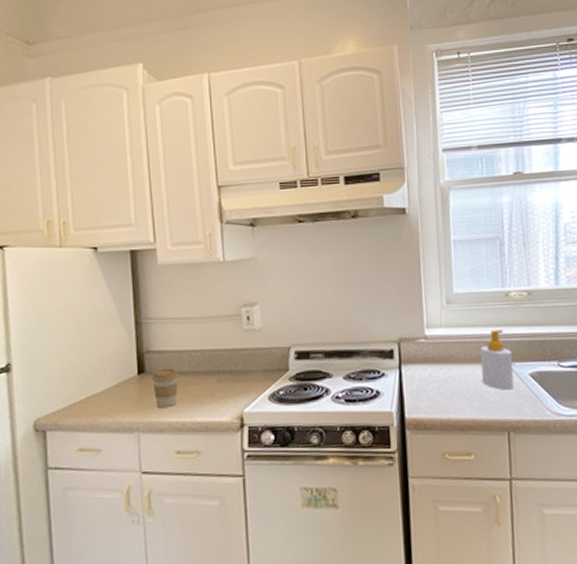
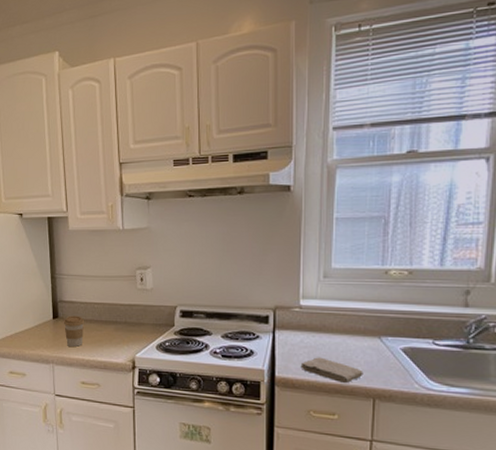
washcloth: none [431,391,496,419] -> present [300,357,363,384]
soap bottle: present [480,330,514,390] -> none [353,305,385,361]

